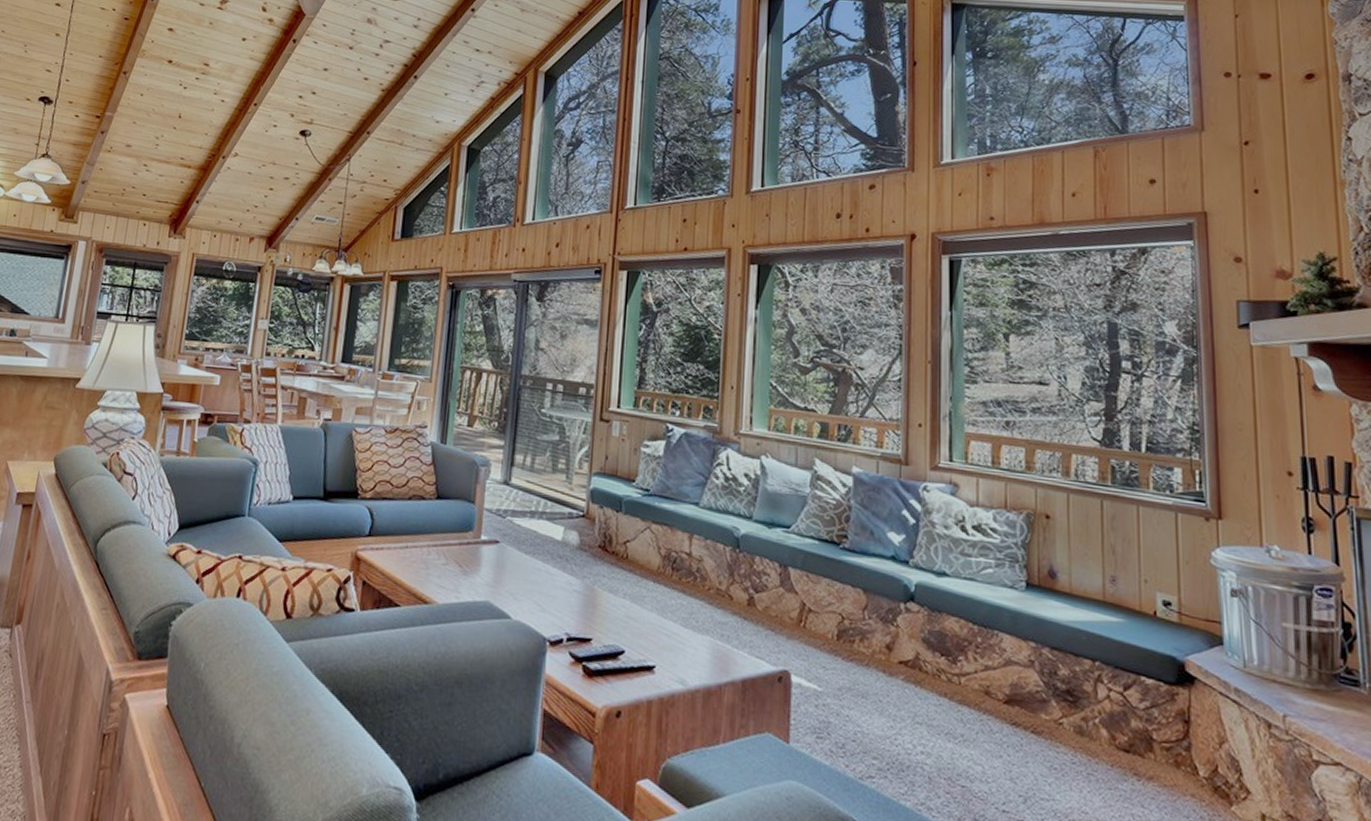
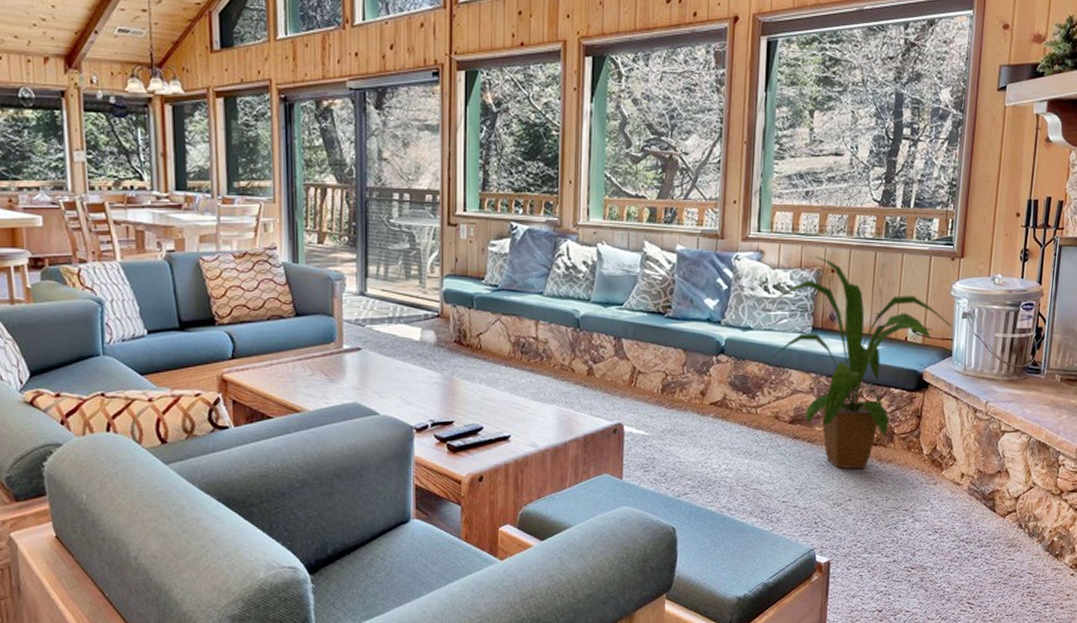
house plant: none [976,496,1219,784] -> present [772,256,952,469]

